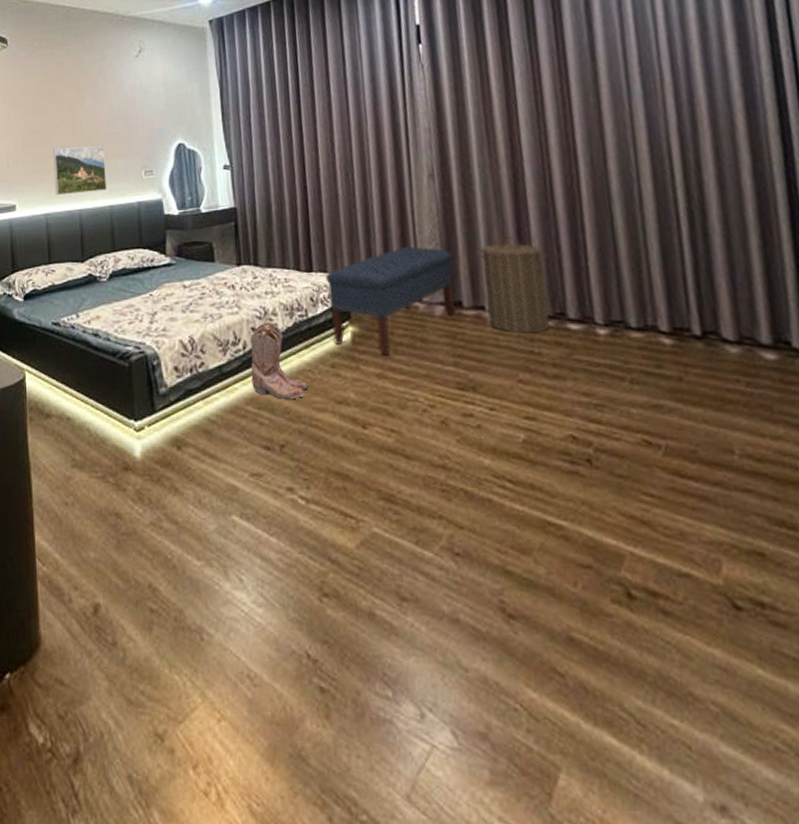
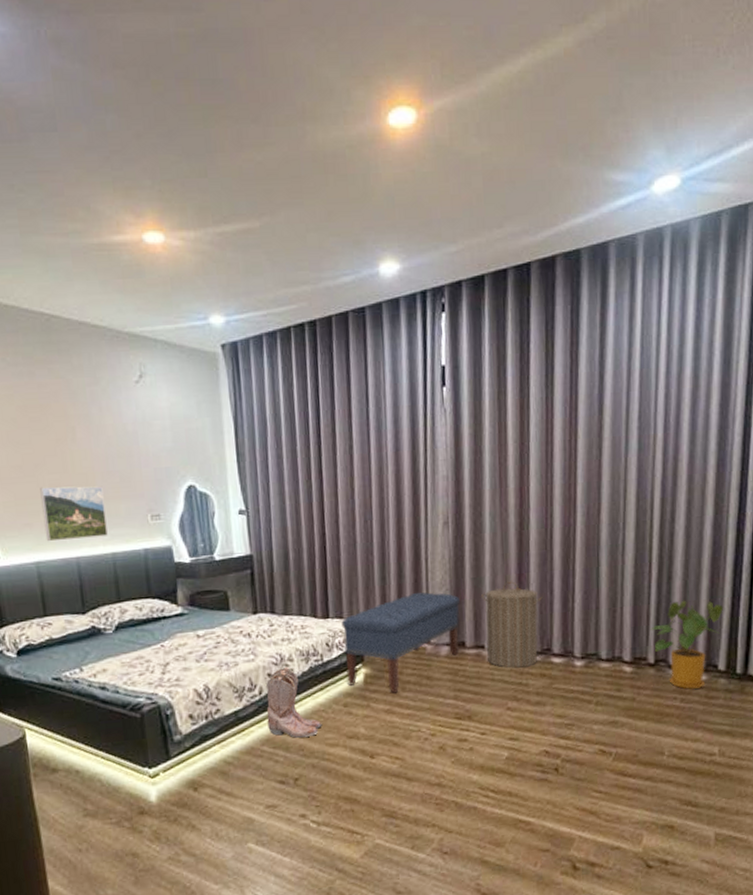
house plant: none [690,260,787,370] -> present [651,600,724,689]

